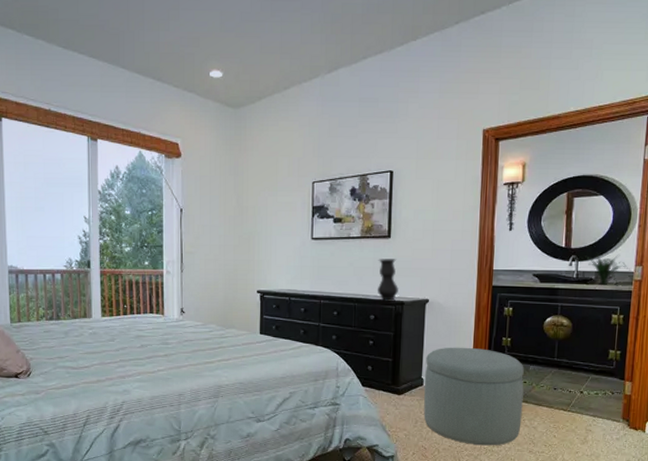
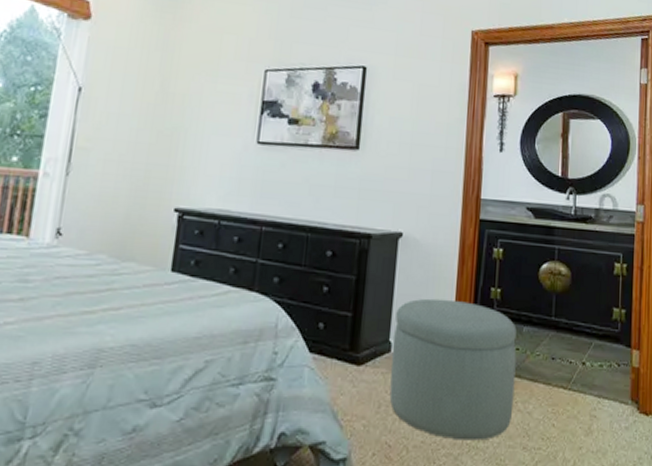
vase: present [378,259,398,301] -> none [338,175,365,232]
plant: present [585,253,631,286] -> none [583,186,633,228]

